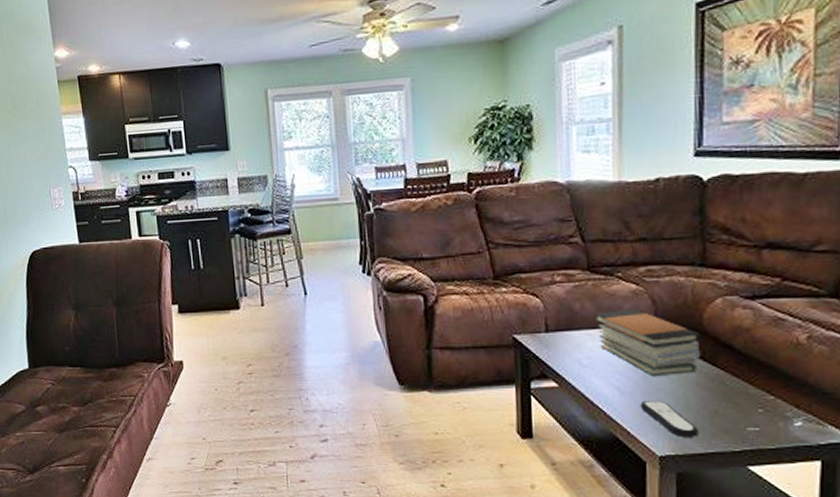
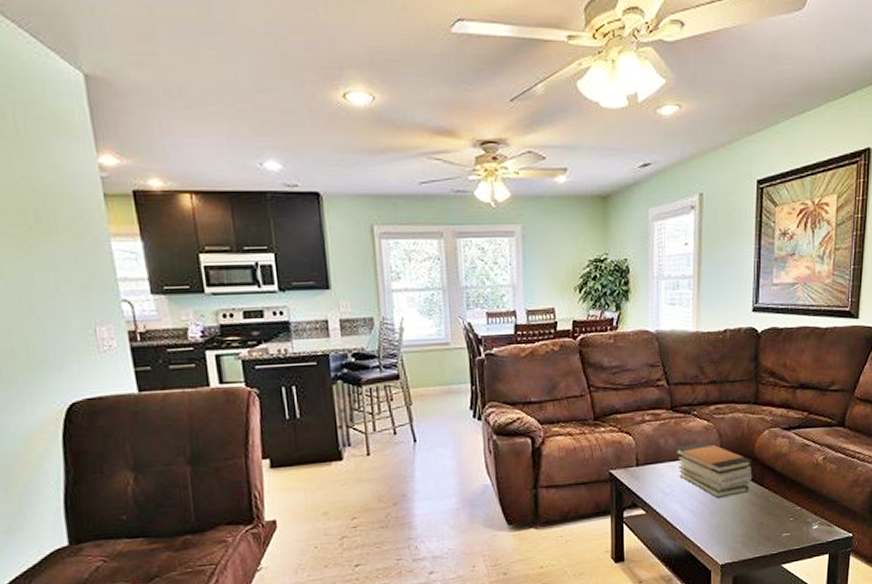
remote control: present [640,400,698,437] -> none [708,518,749,547]

